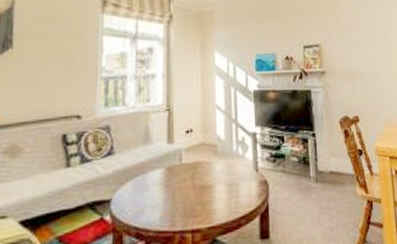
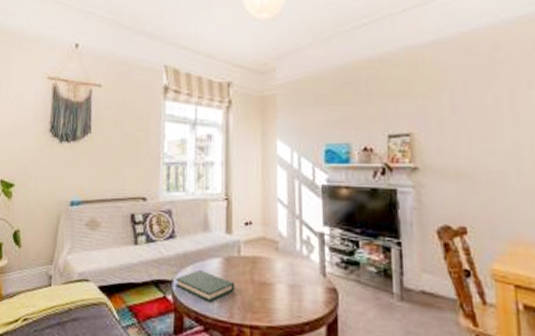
hardback book: none [113,183,177,215] -> present [175,269,235,303]

